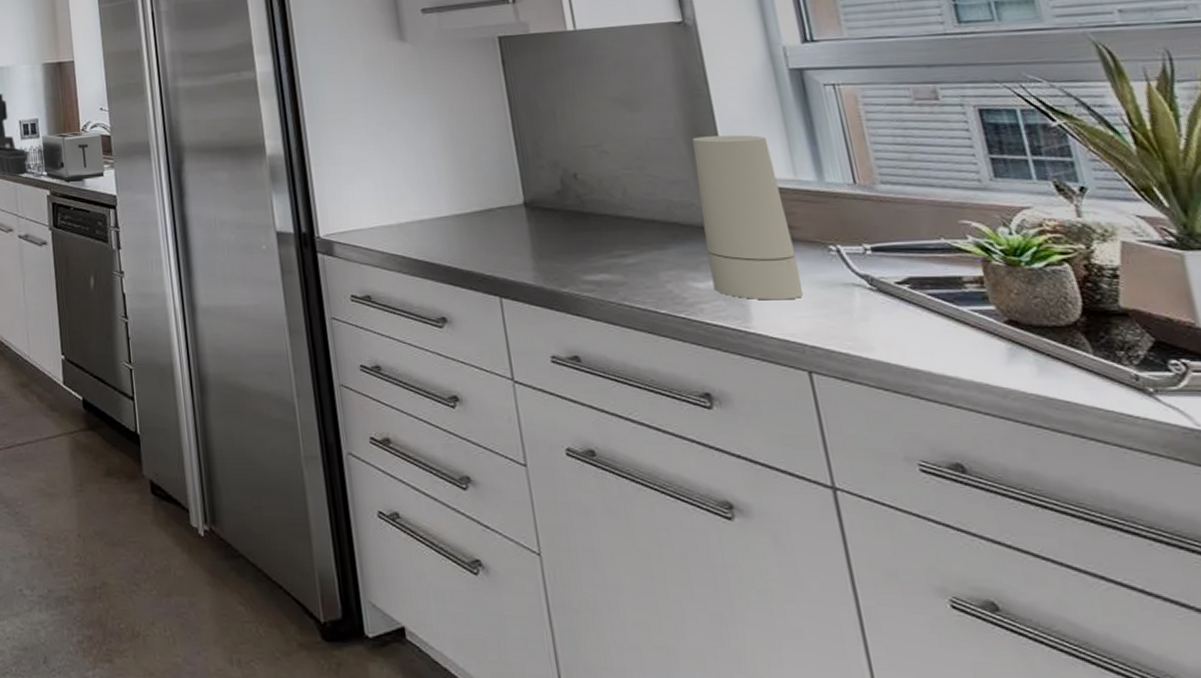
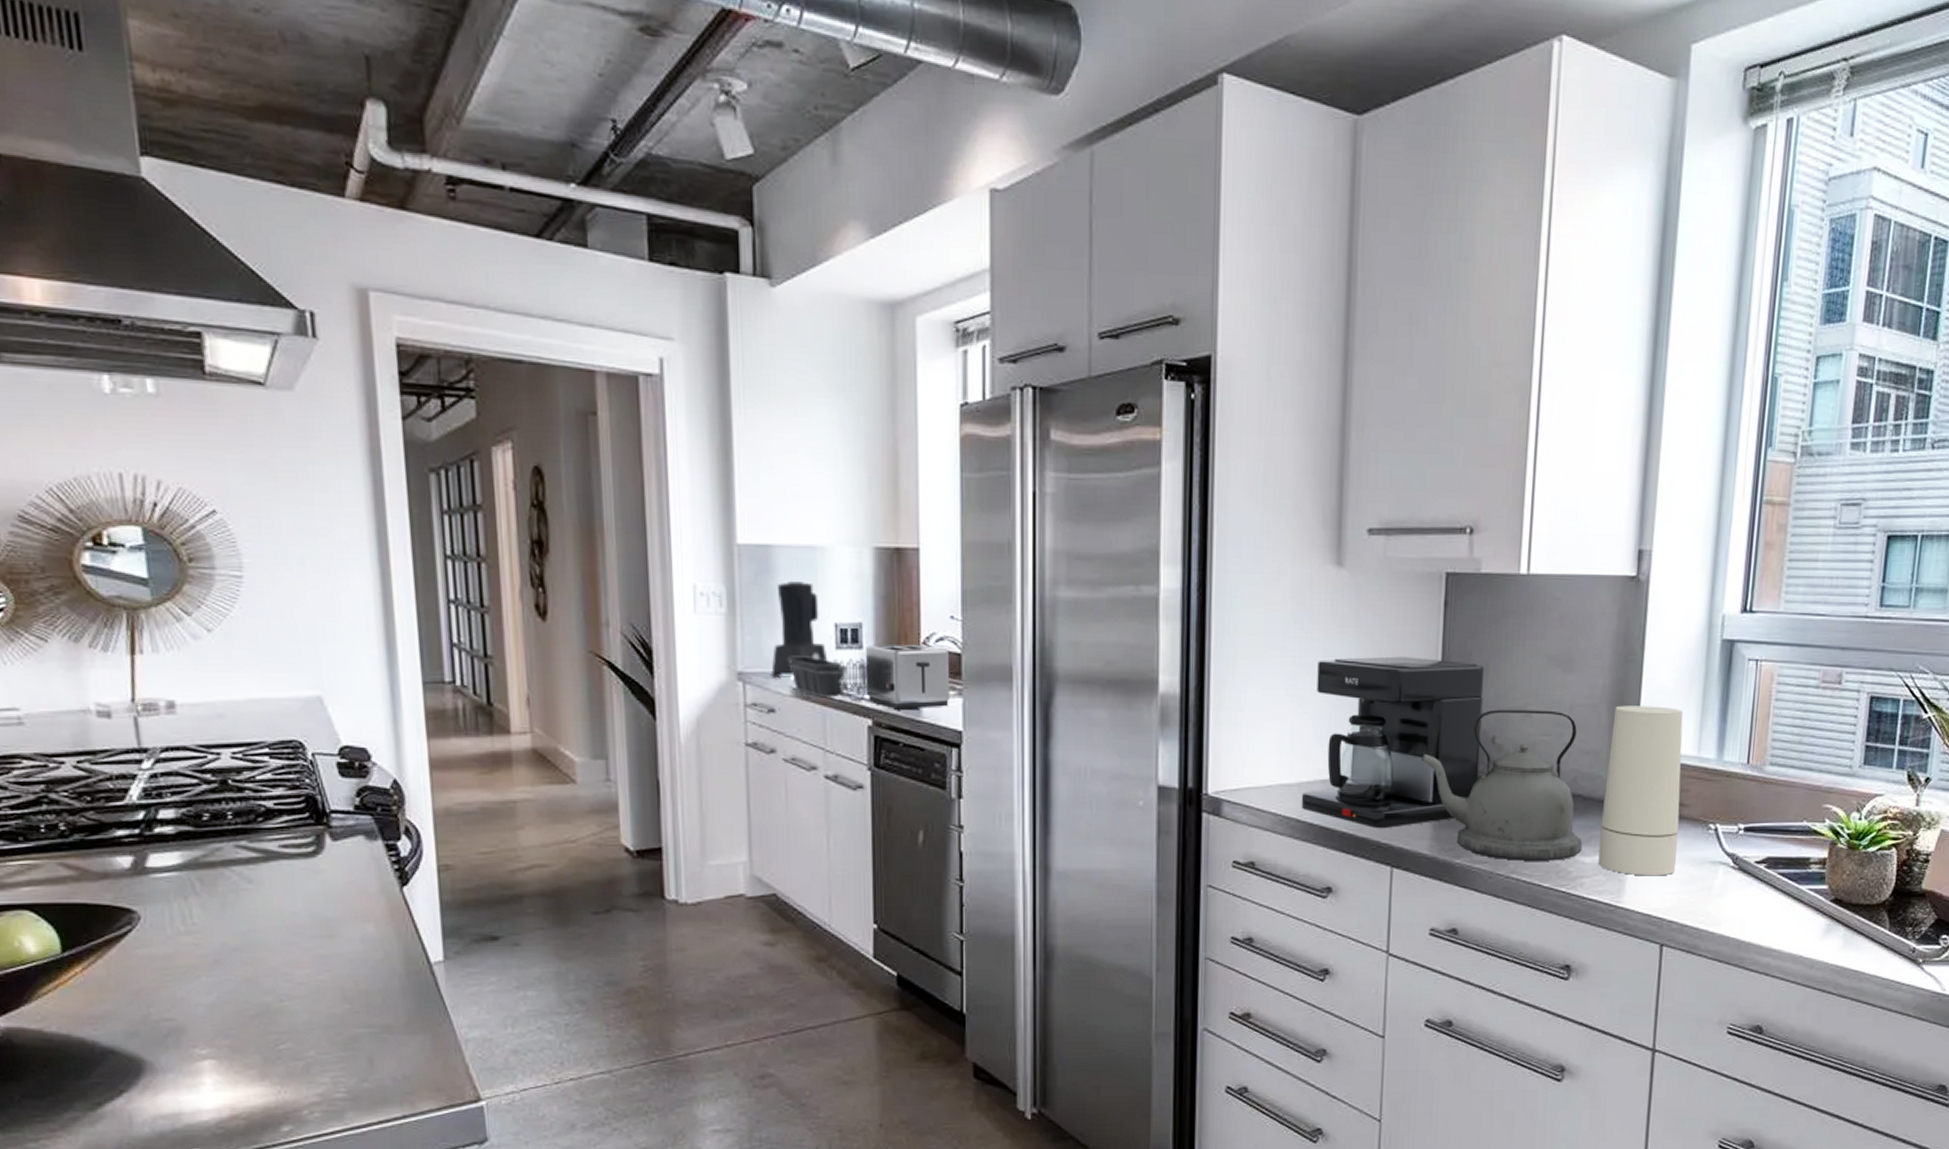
coffee maker: none [397,109,569,262] -> present [1301,656,1485,829]
kettle: none [508,146,693,288] -> present [1420,710,1583,861]

